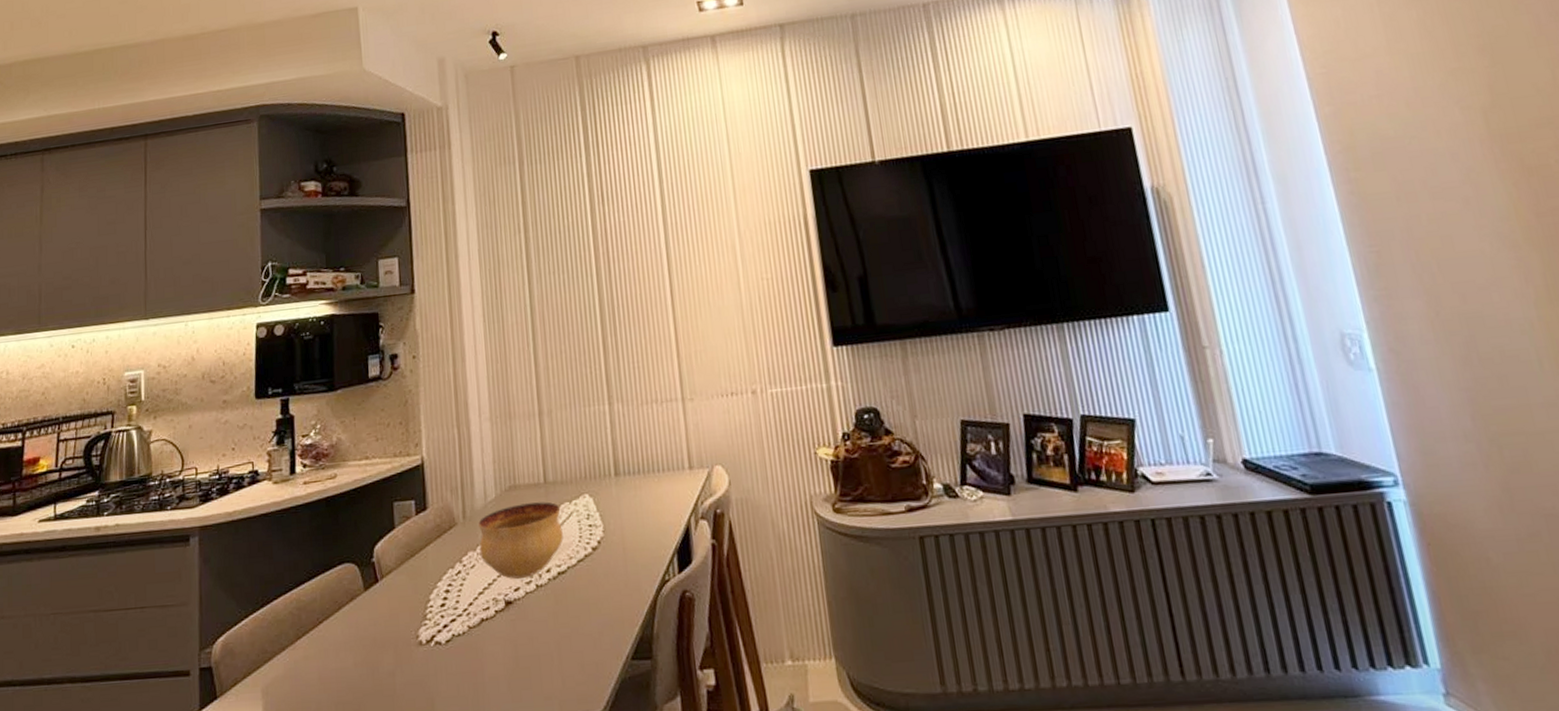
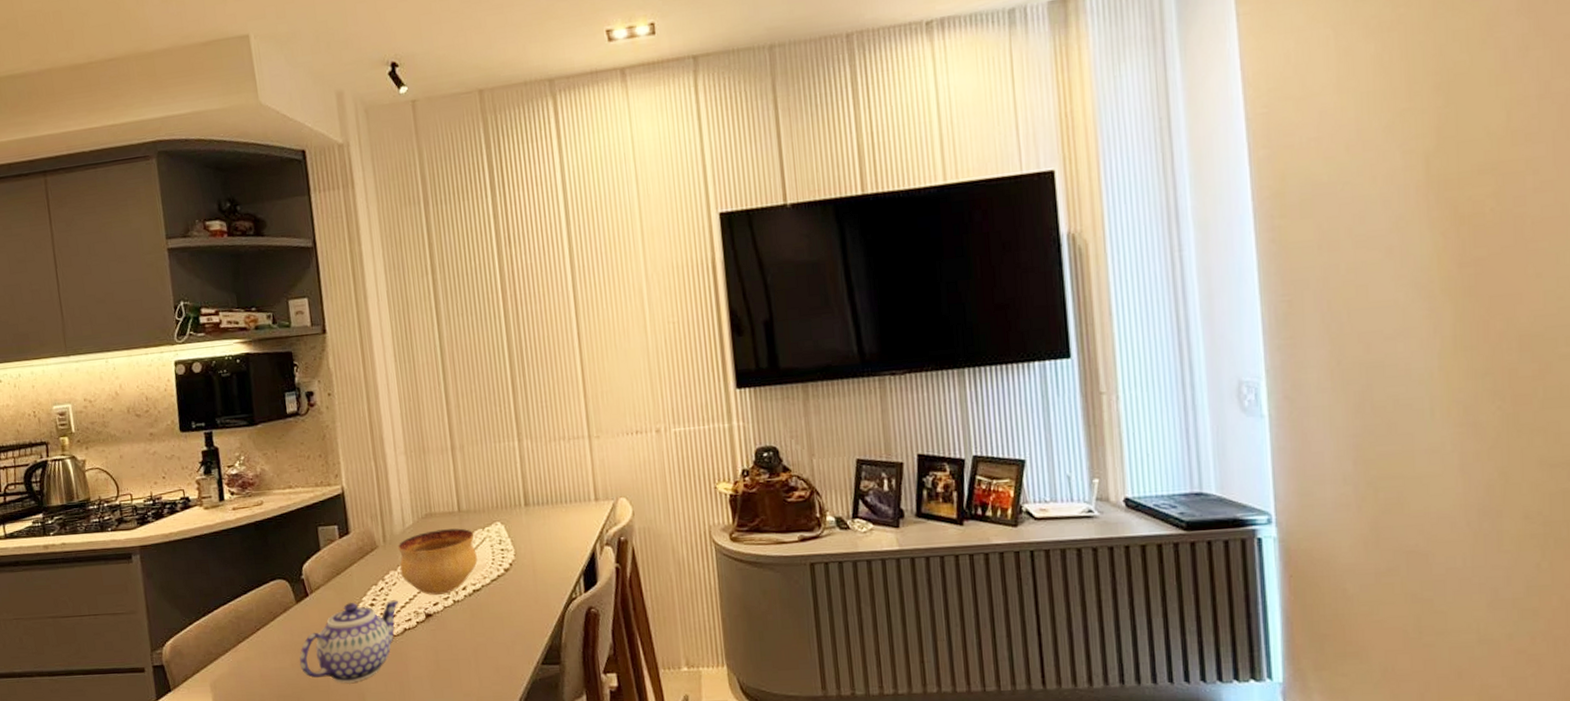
teapot: none [363,585,477,686] -> present [299,600,399,683]

